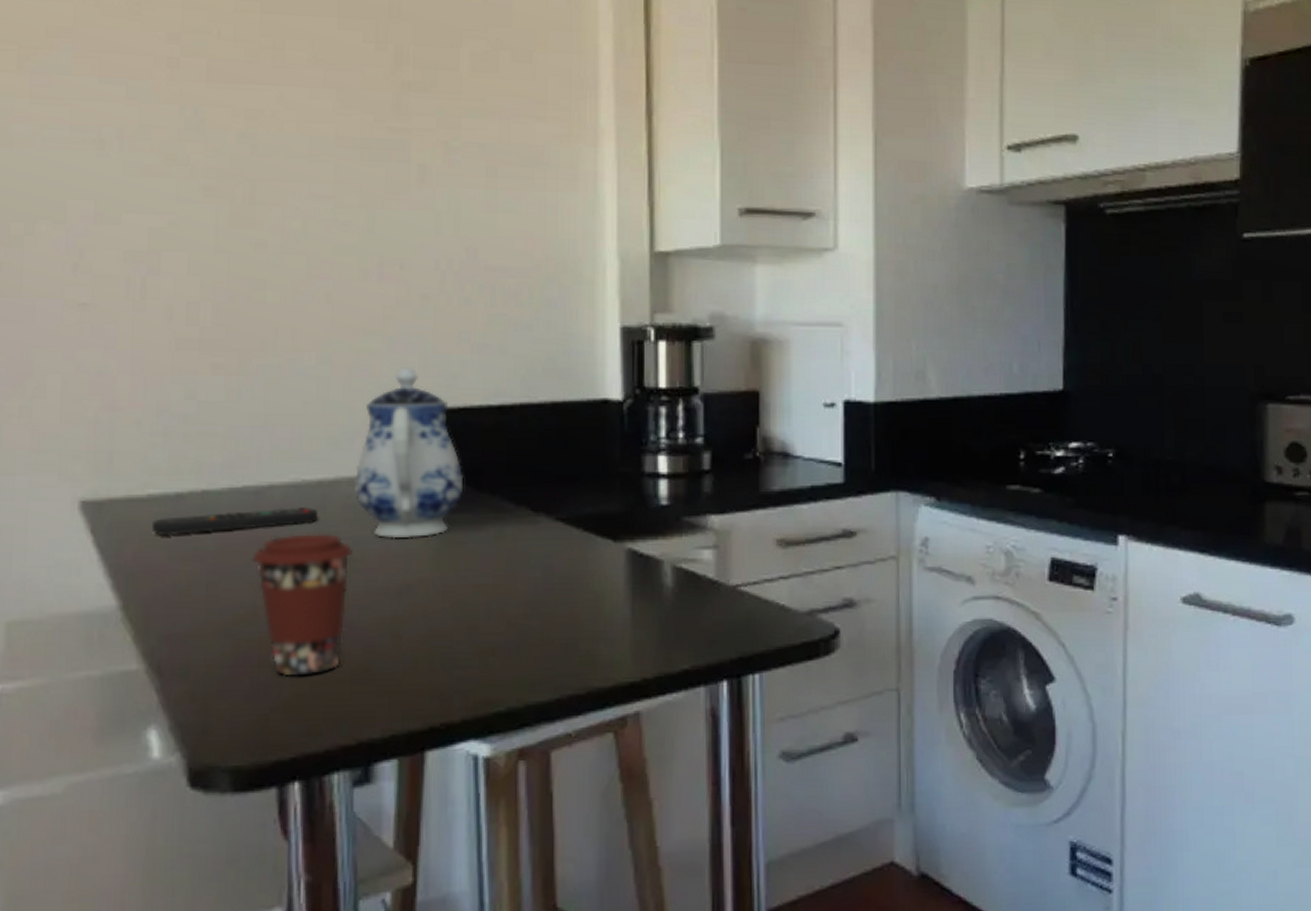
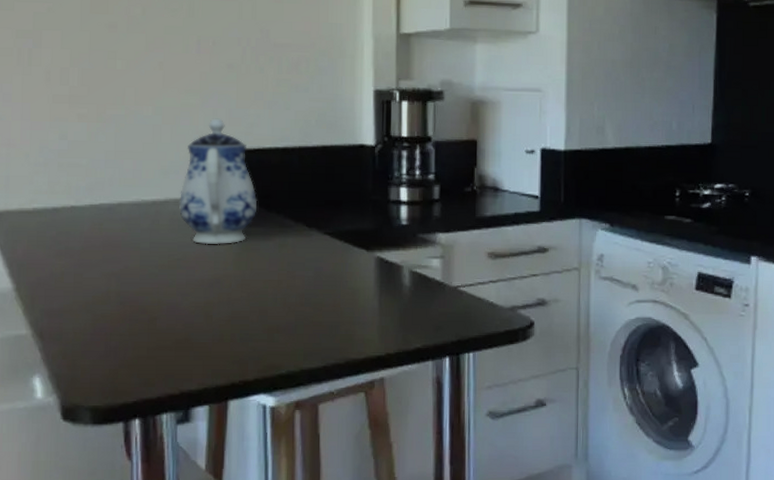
remote control: present [151,507,319,535] -> none [36,220,153,238]
coffee cup: present [252,534,354,677] -> none [106,239,178,343]

